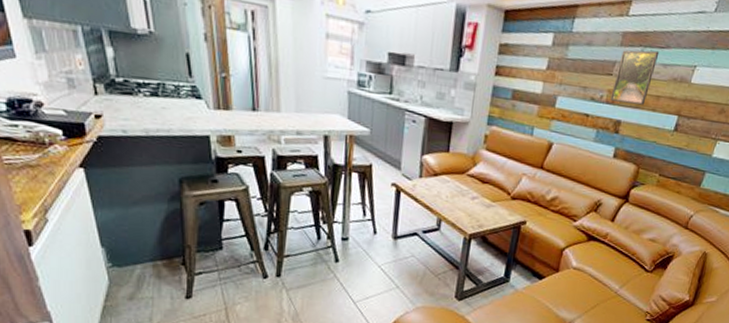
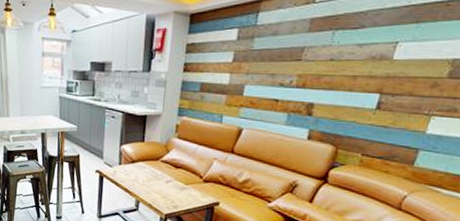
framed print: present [610,50,660,105] -> none [300,32,353,86]

